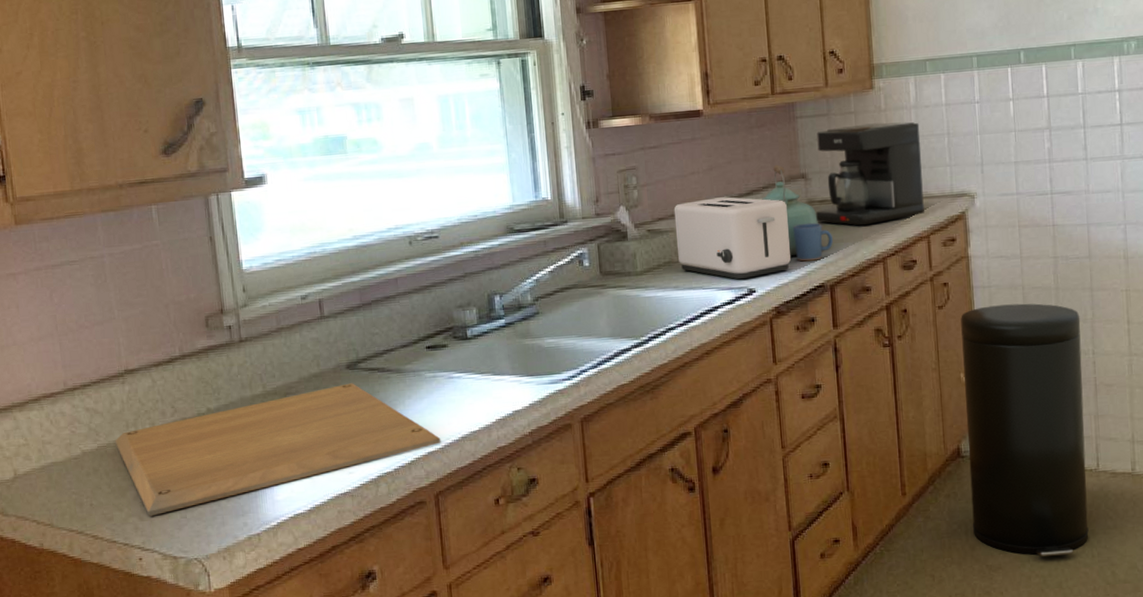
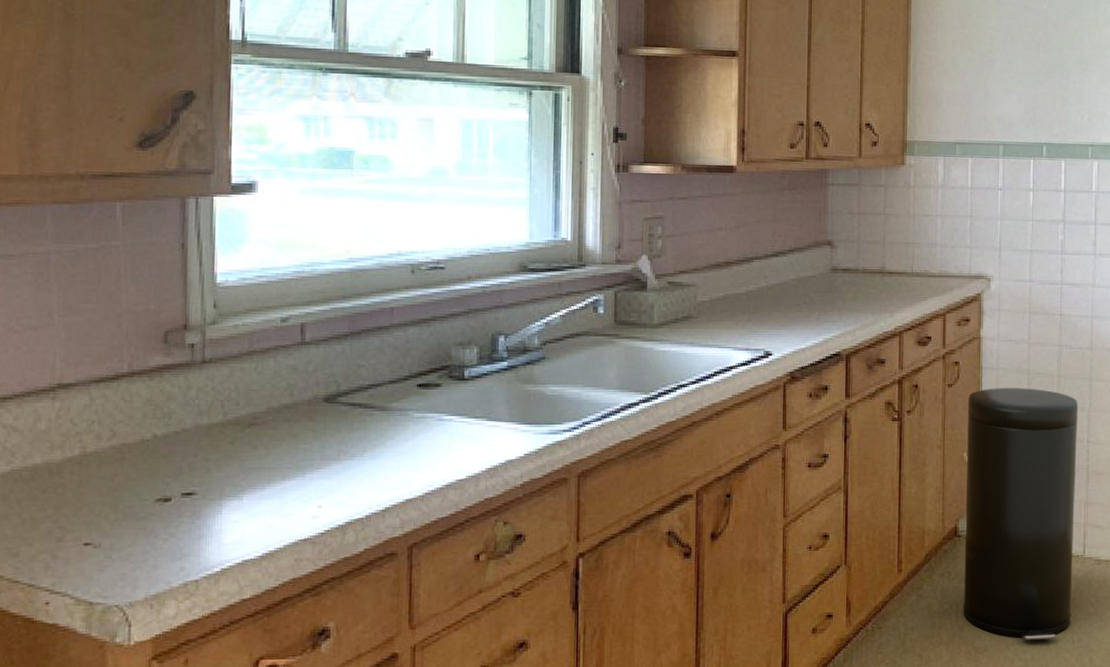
chopping board: present [115,383,441,516] -> none [34,418,422,554]
toaster: present [673,196,791,280] -> none [696,256,811,341]
kettle: present [762,165,818,257] -> none [787,229,840,322]
mug: present [793,223,833,262] -> none [815,290,853,329]
coffee maker: present [815,121,926,226] -> none [838,198,945,298]

